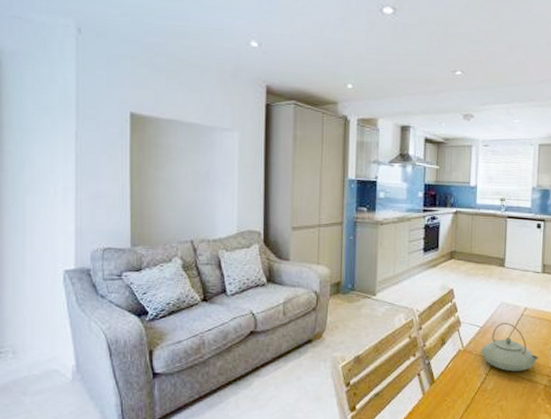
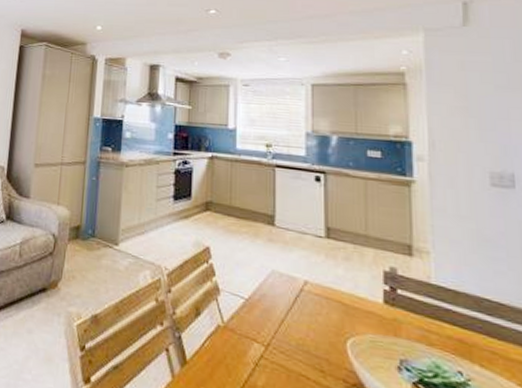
teapot: present [481,322,539,372] -> none [247,296,329,368]

